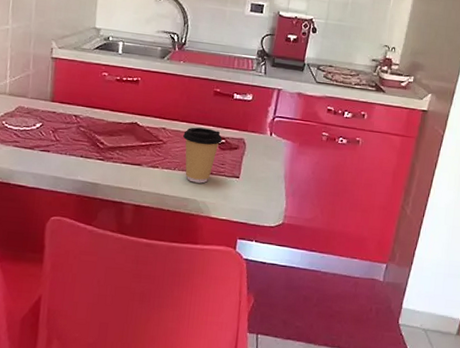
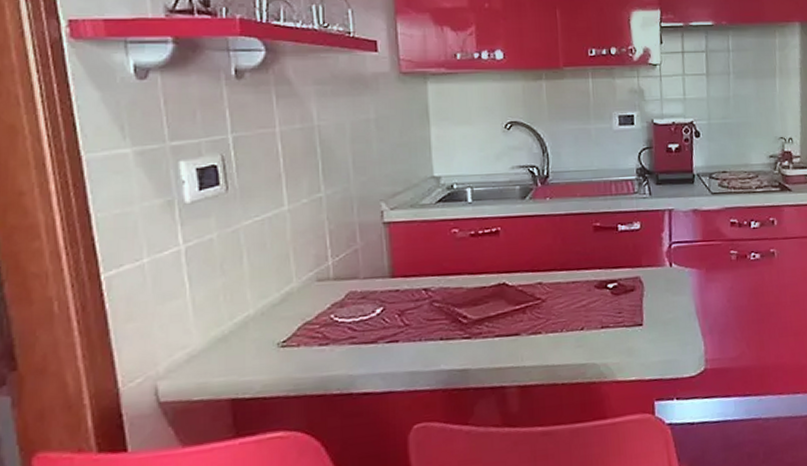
coffee cup: present [183,127,222,184] -> none [565,272,614,343]

